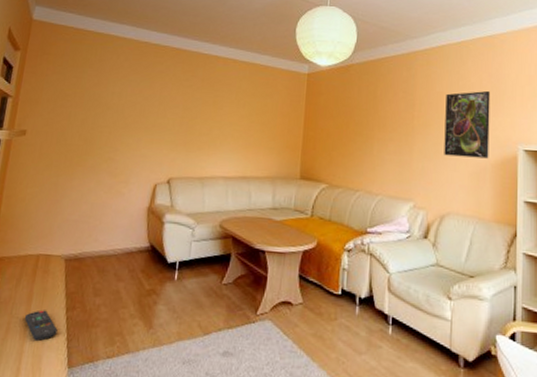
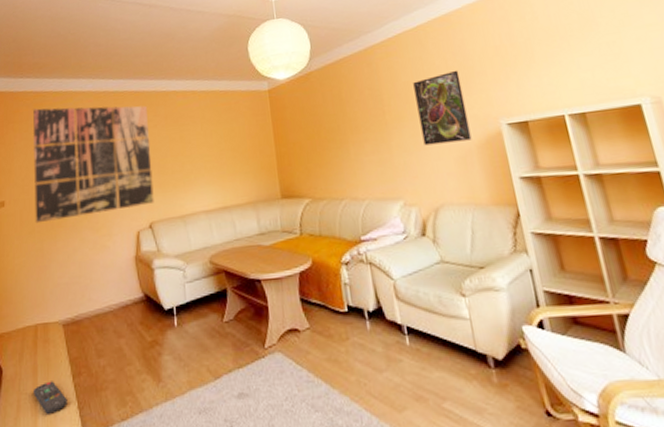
wall art: none [54,45,186,161] -> present [32,105,154,224]

